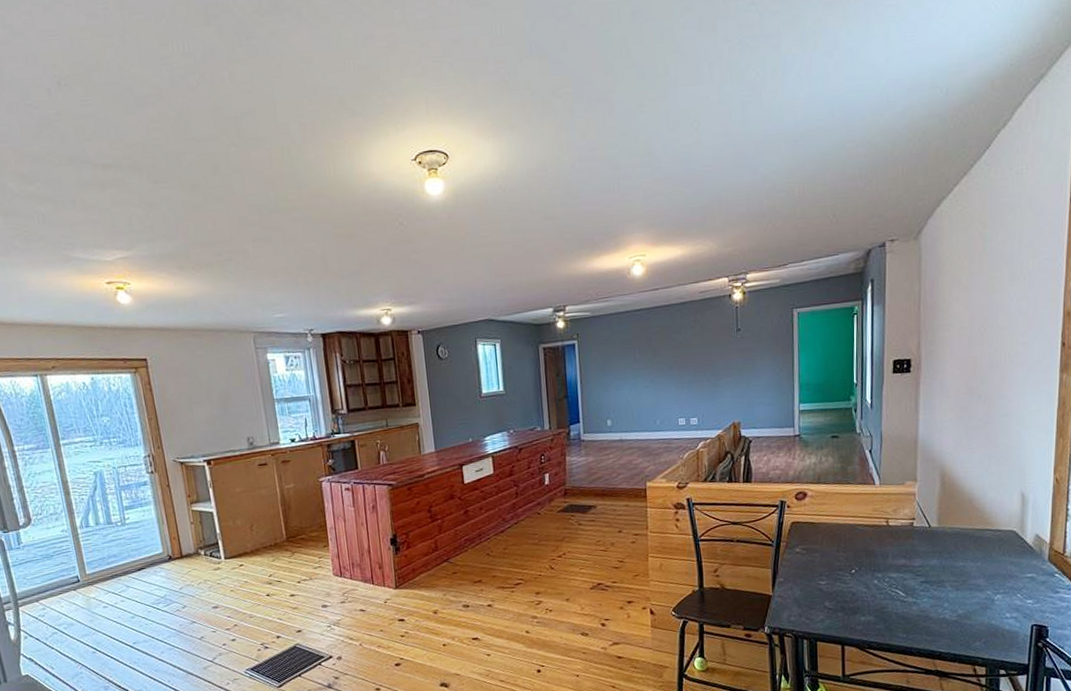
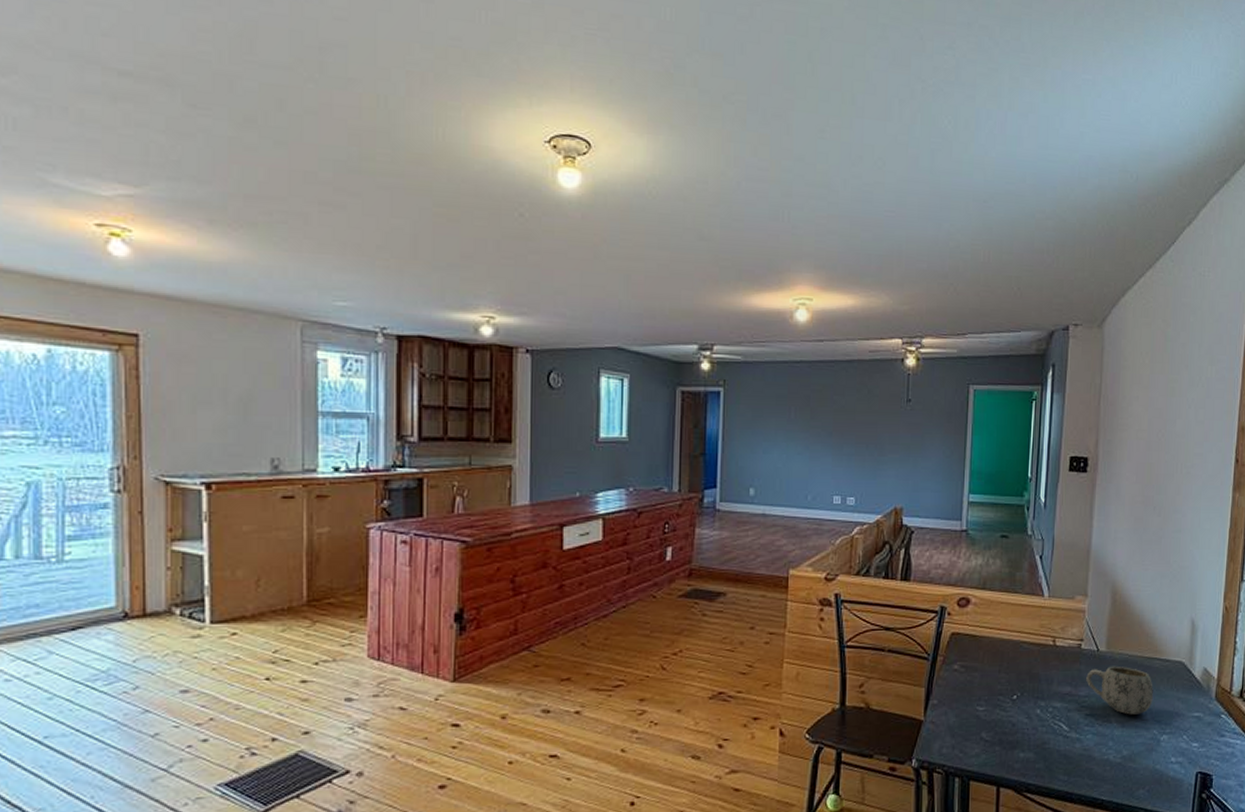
mug: none [920,538,985,580] -> present [1086,666,1153,715]

